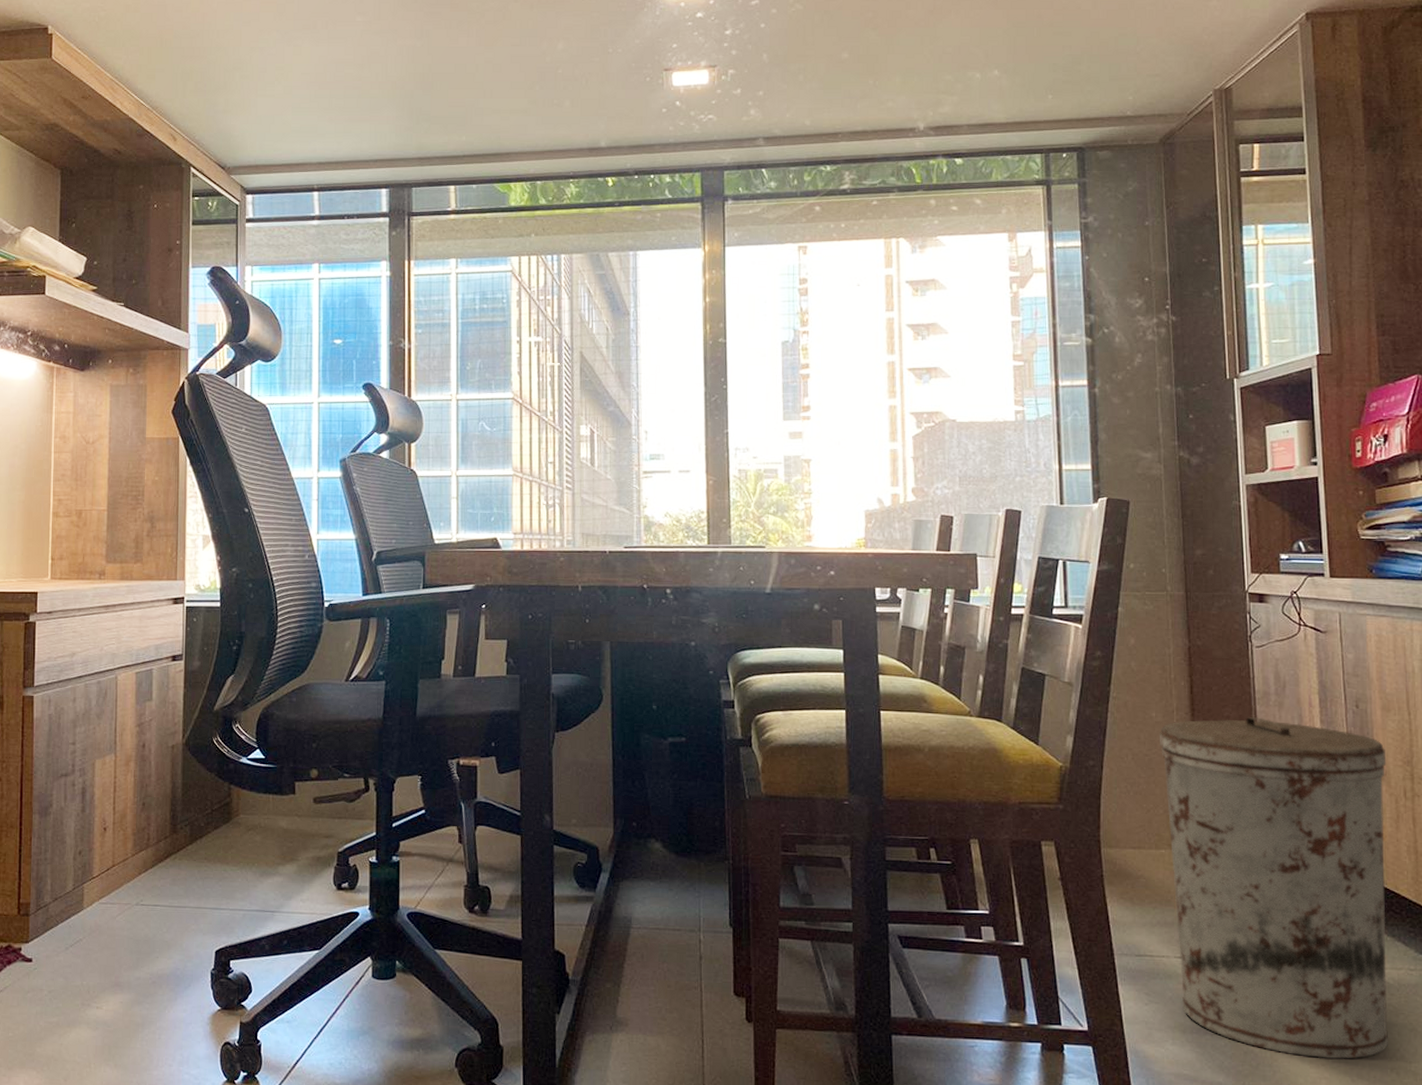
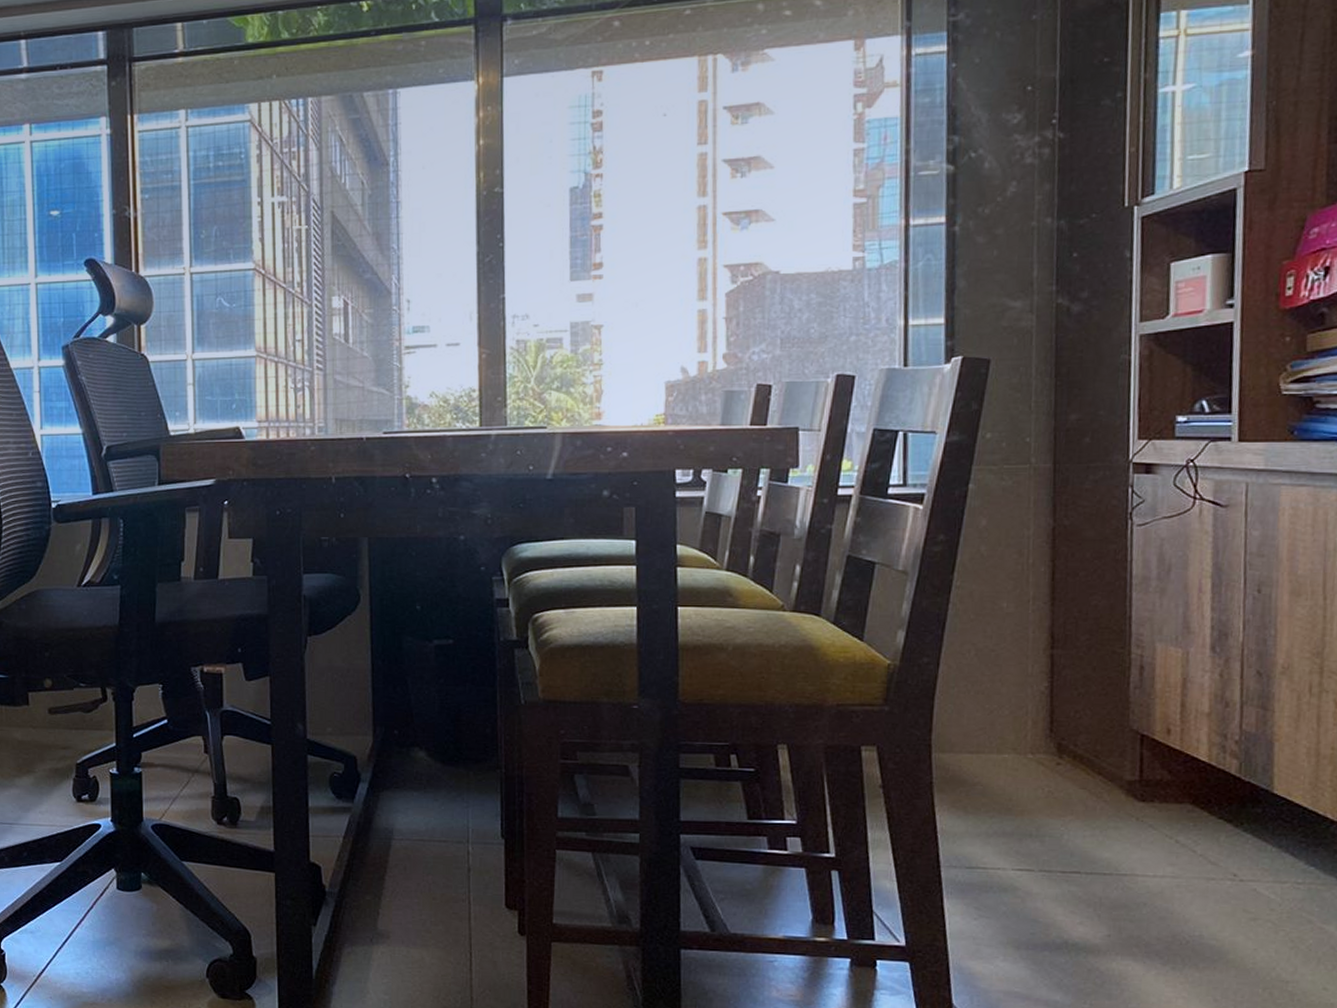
trash can: present [1160,716,1389,1060] -> none [1010,604,1291,979]

